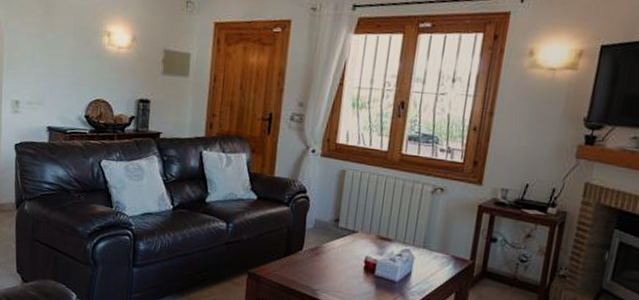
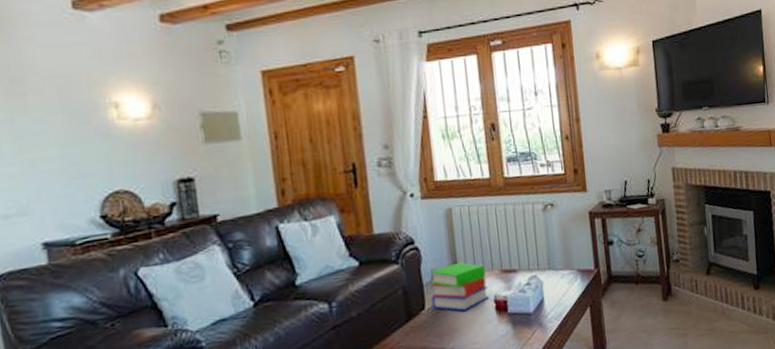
book: none [309,218,363,262] -> present [429,262,489,311]

